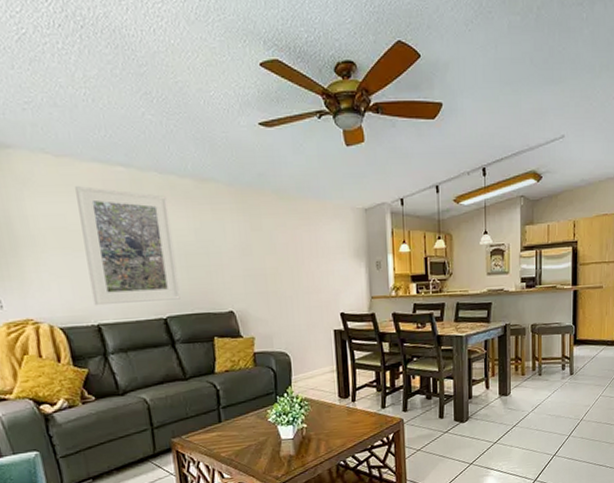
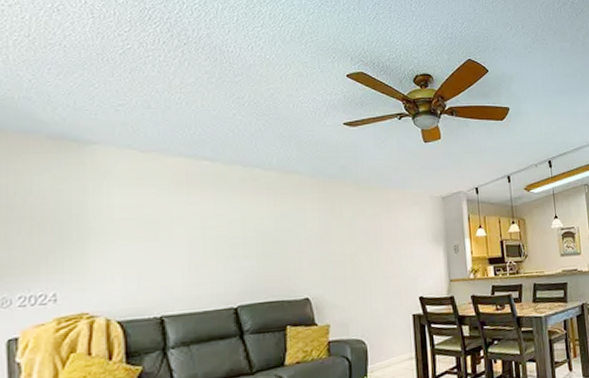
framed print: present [75,186,180,306] -> none [157,179,254,297]

